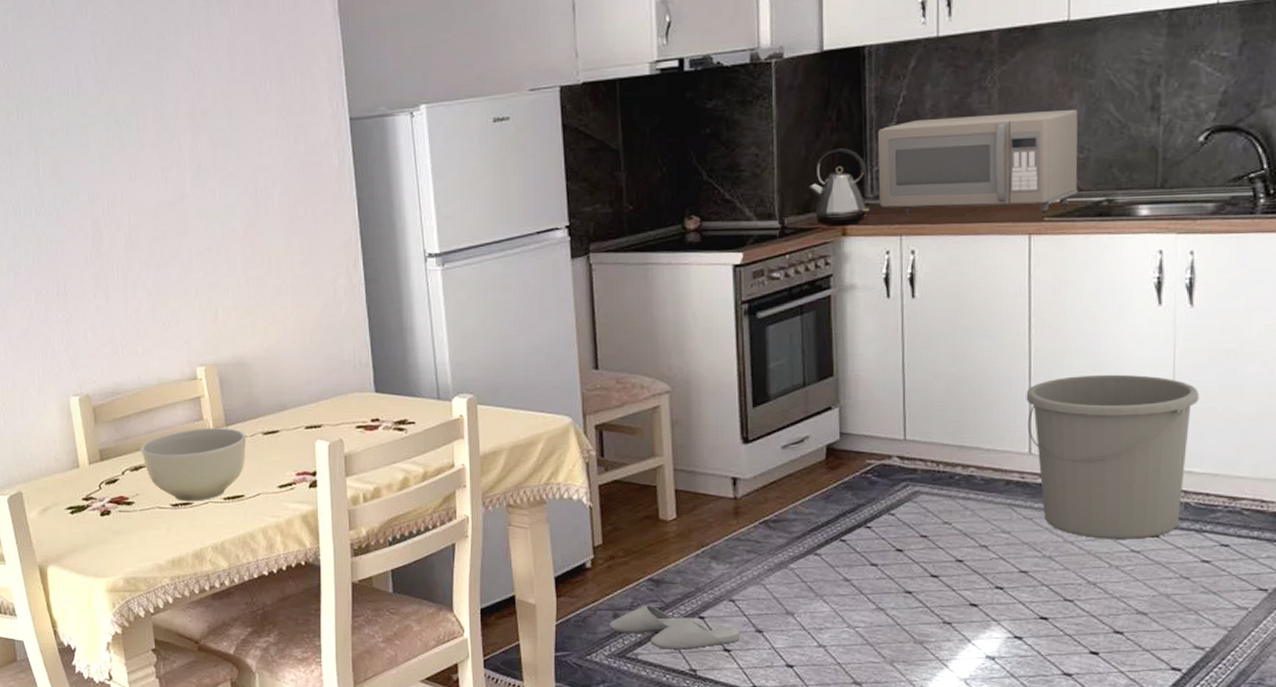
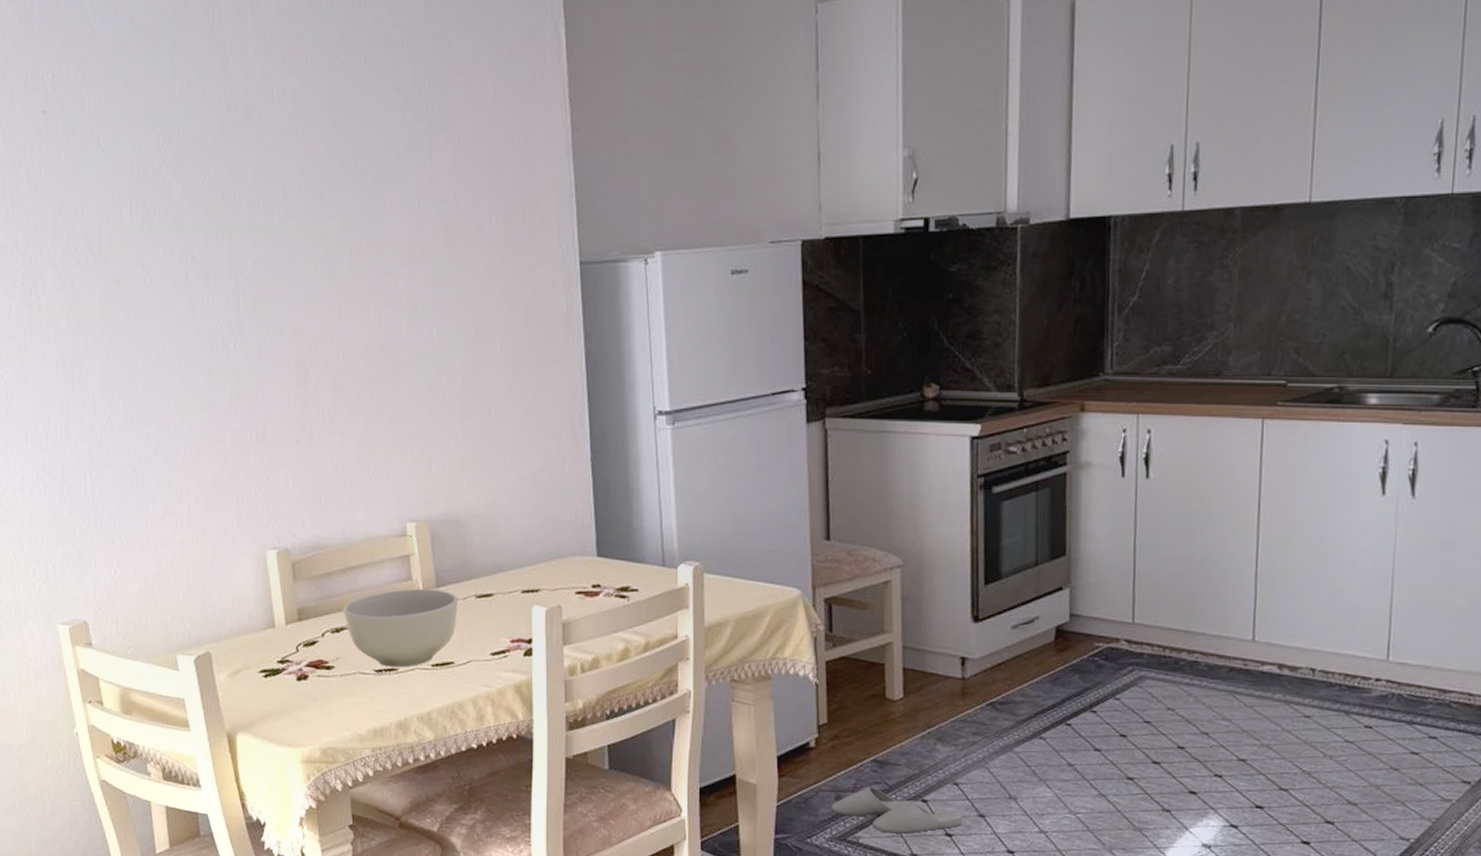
kettle: present [808,147,870,226] -> none [1049,319,1109,400]
microwave: present [877,110,1079,215] -> none [1118,293,1315,395]
bucket: present [1026,374,1200,539] -> none [1252,563,1417,730]

